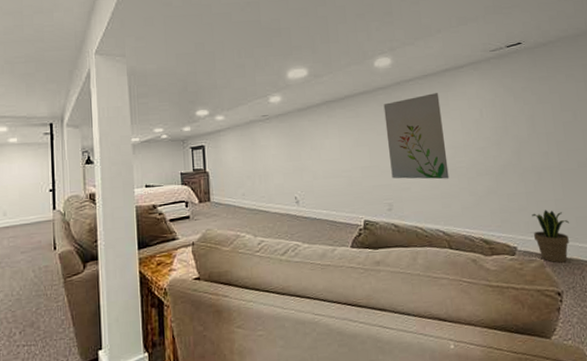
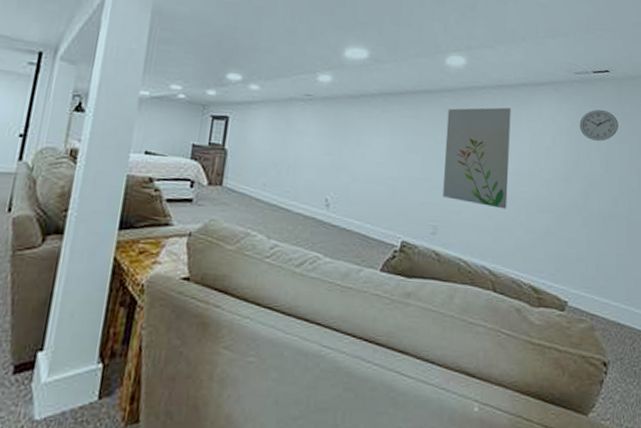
wall clock: none [501,77,538,106] -> present [579,109,618,141]
potted plant: present [532,210,569,263] -> none [588,264,628,328]

